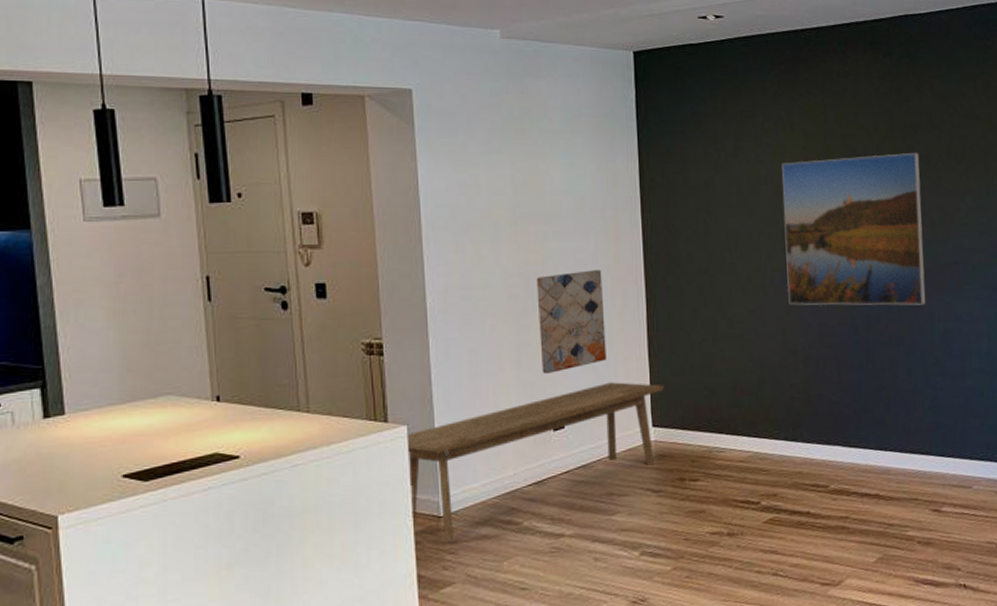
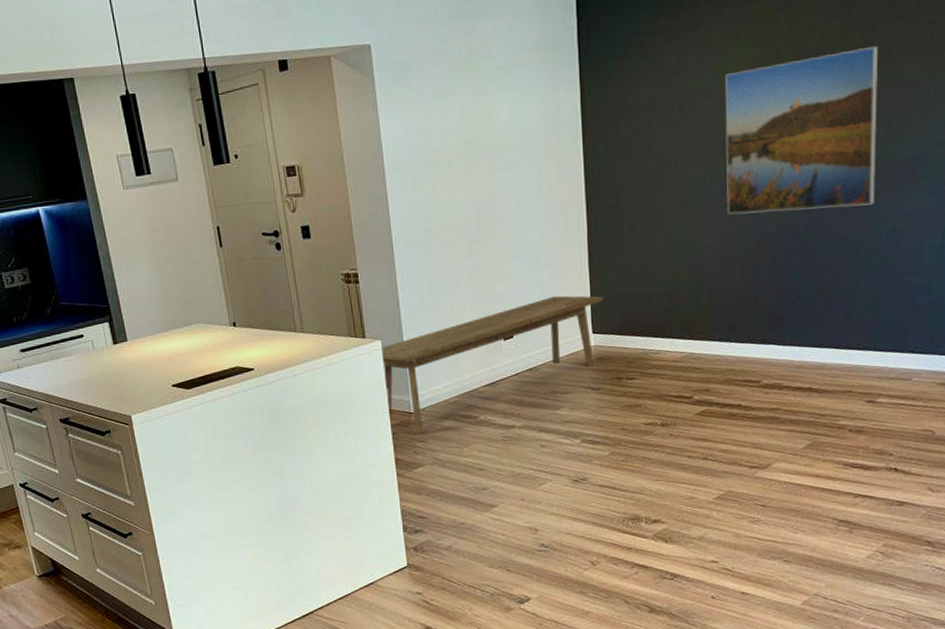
wall art: present [536,270,607,375] -> none [486,195,550,292]

